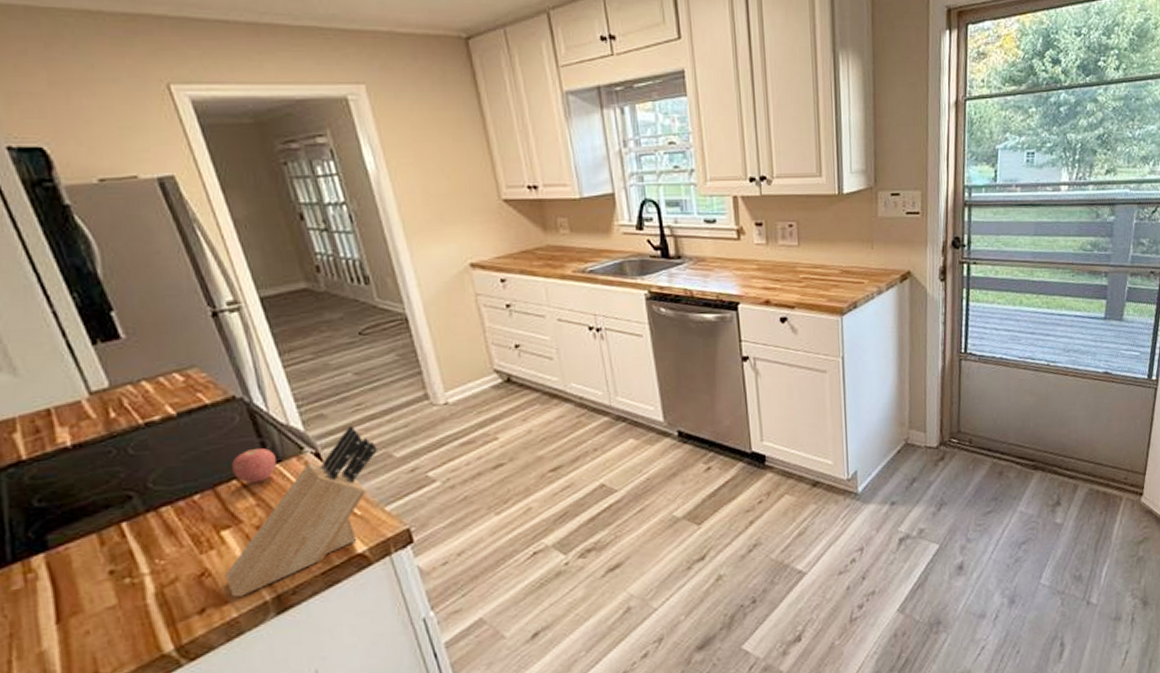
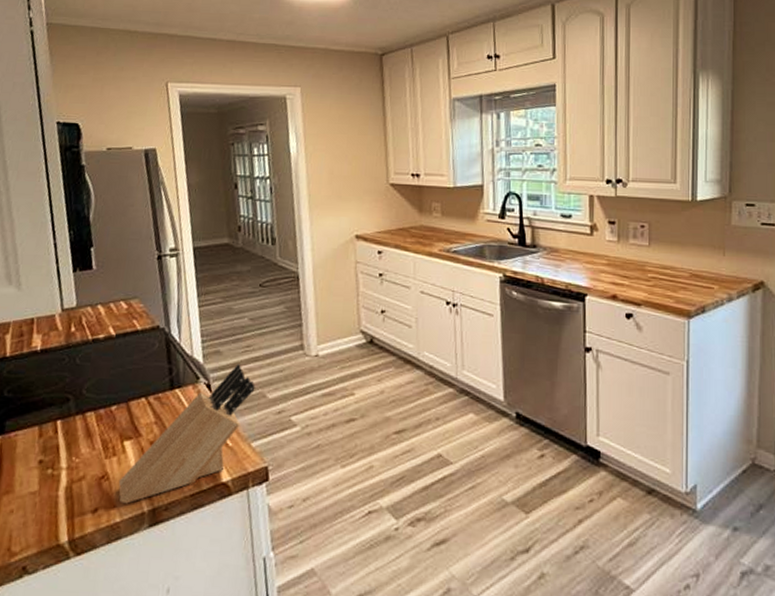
apple: present [232,448,276,484] -> none [144,372,178,403]

